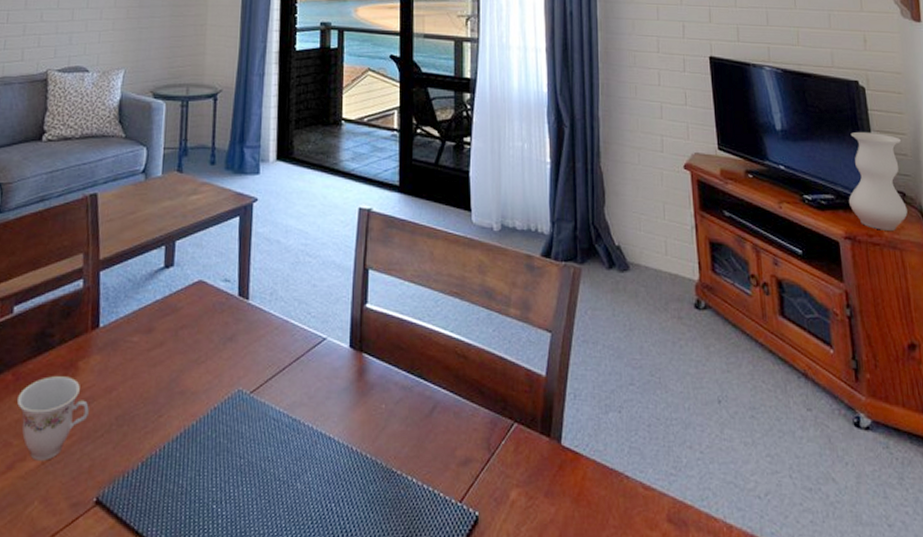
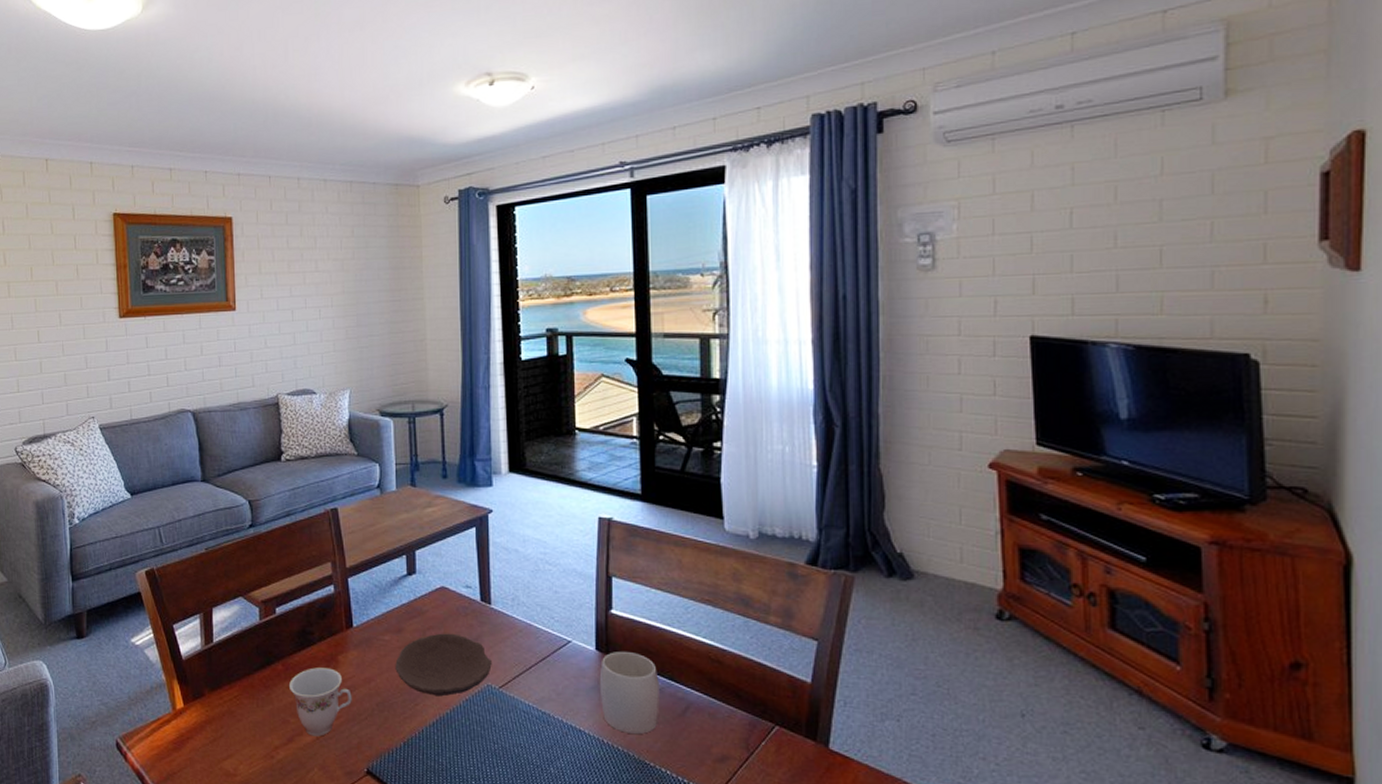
bowl: none [141,332,245,406] -> present [395,633,492,697]
mug: none [351,347,409,440] -> present [599,651,660,735]
vase: present [848,131,908,231] -> none [1219,416,1310,534]

